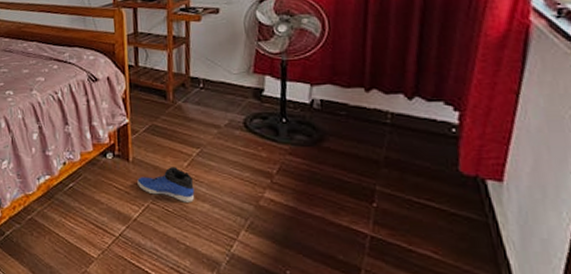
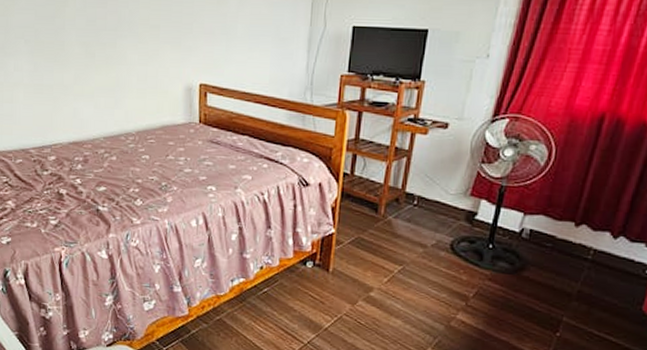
sneaker: present [137,167,195,203] -> none [334,281,391,318]

